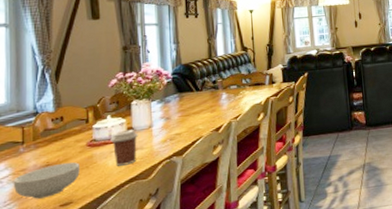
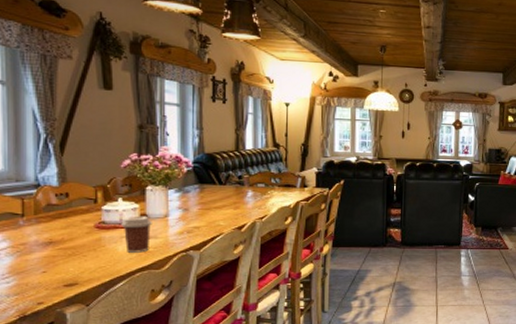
cereal bowl: present [13,162,80,199] -> none [12,242,86,276]

